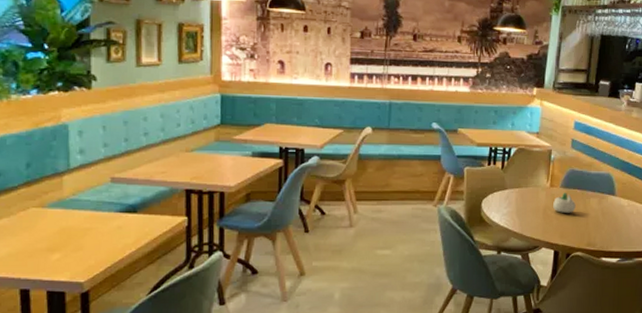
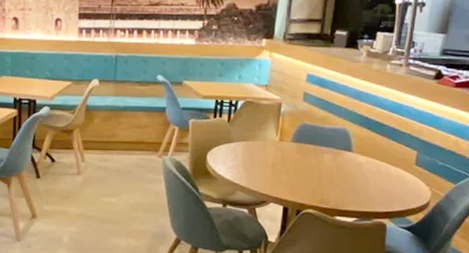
succulent planter: present [553,193,576,213] -> none [282,147,308,169]

